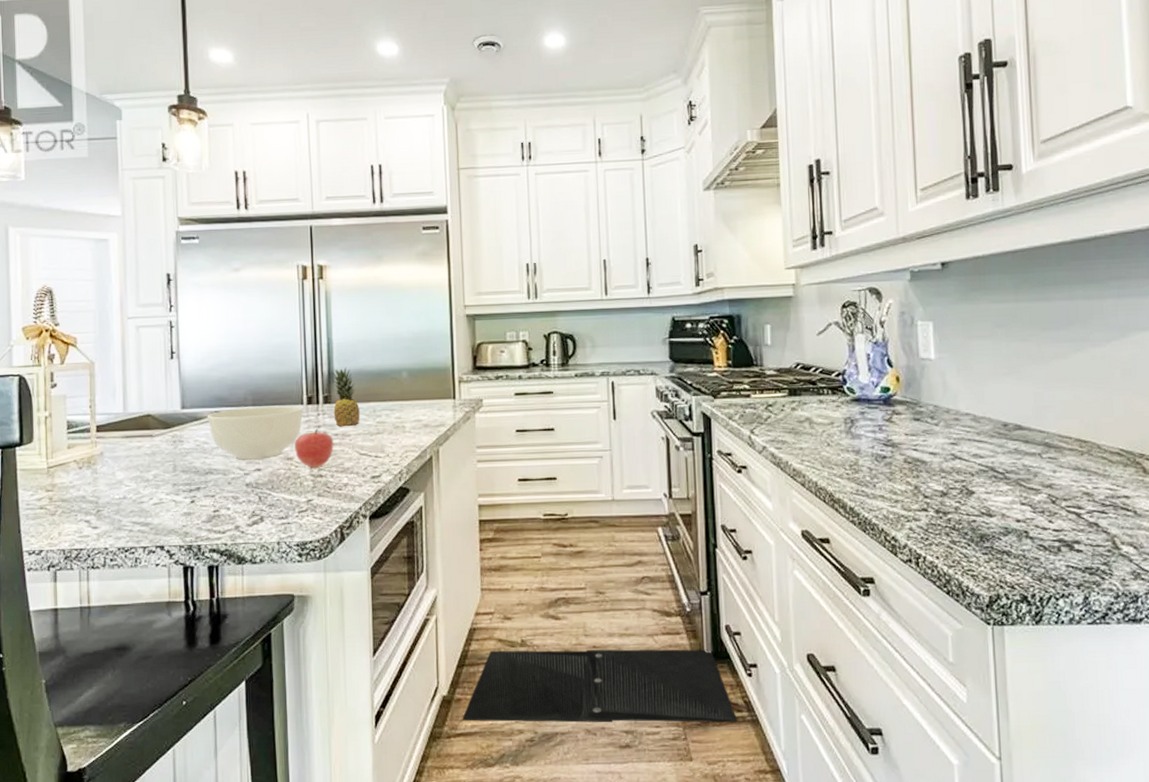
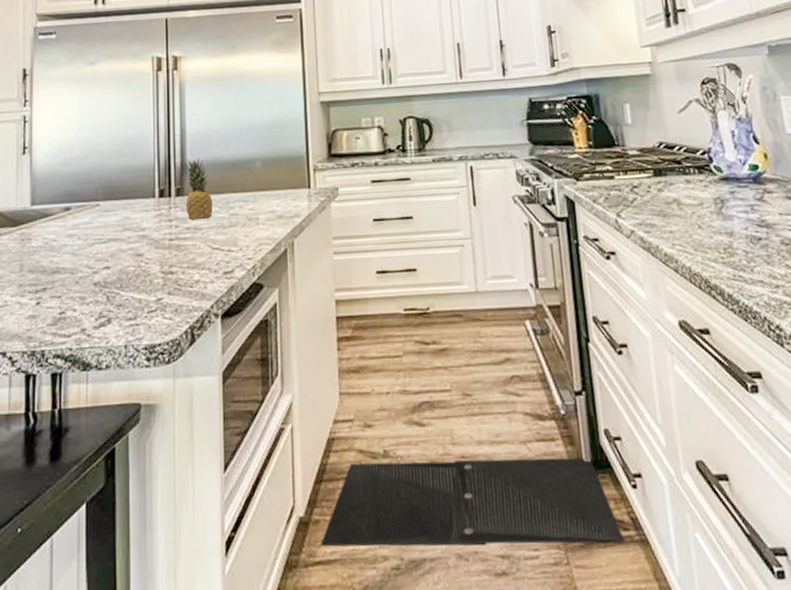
bowl: present [207,405,303,460] -> none [57,199,154,258]
fruit: present [295,428,334,468] -> none [145,222,185,264]

